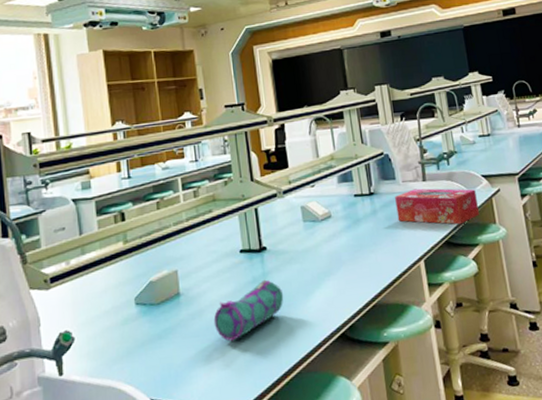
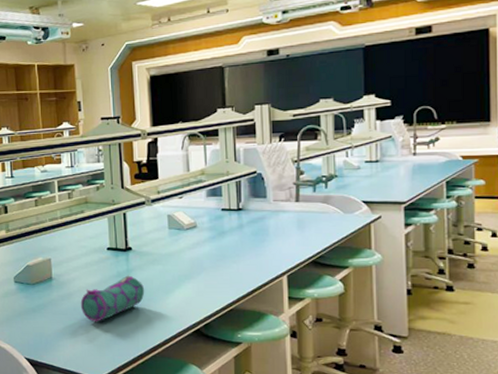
tissue box: present [395,188,479,225] -> none [264,208,353,246]

